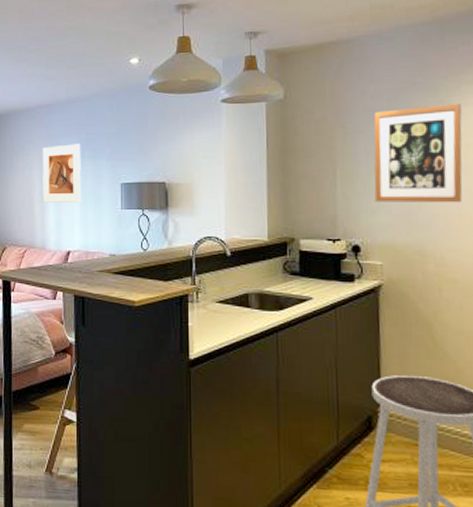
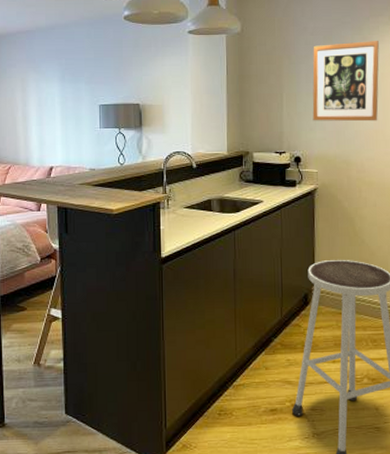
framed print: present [42,144,82,204] -> none [24,68,63,123]

